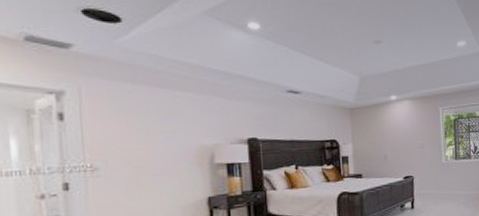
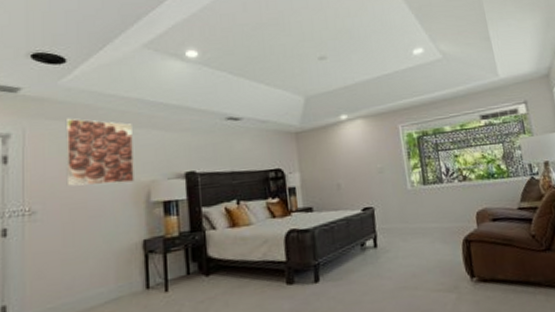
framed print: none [124,79,198,146] -> present [65,118,134,187]

